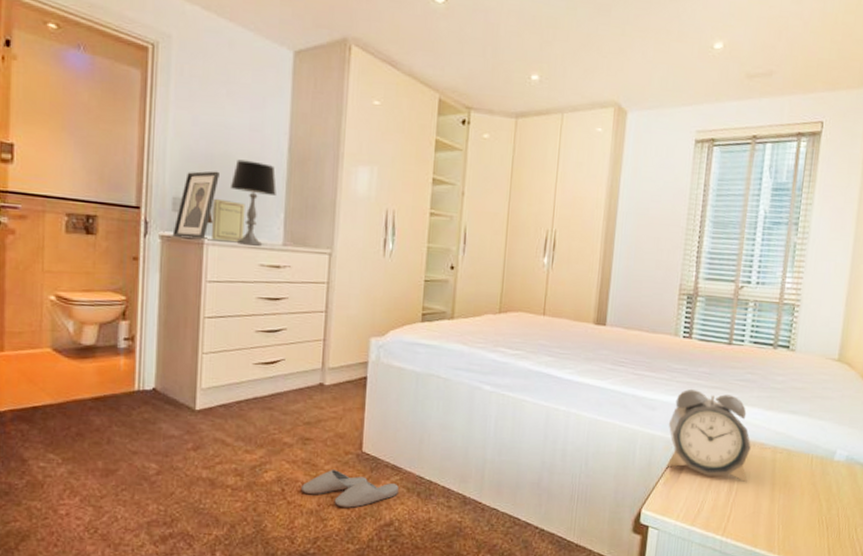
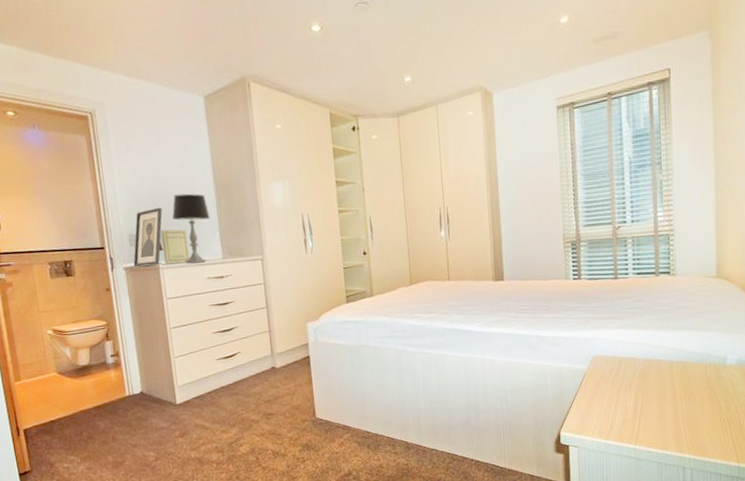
slippers: present [301,469,399,508] -> none [272,435,352,466]
alarm clock: present [666,389,751,483] -> none [572,322,650,396]

